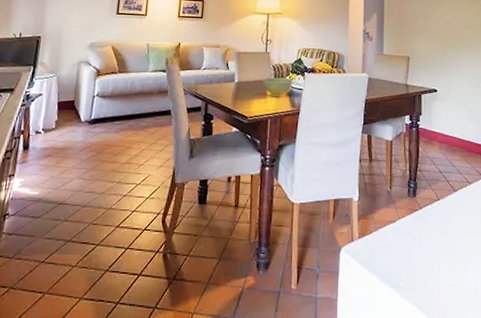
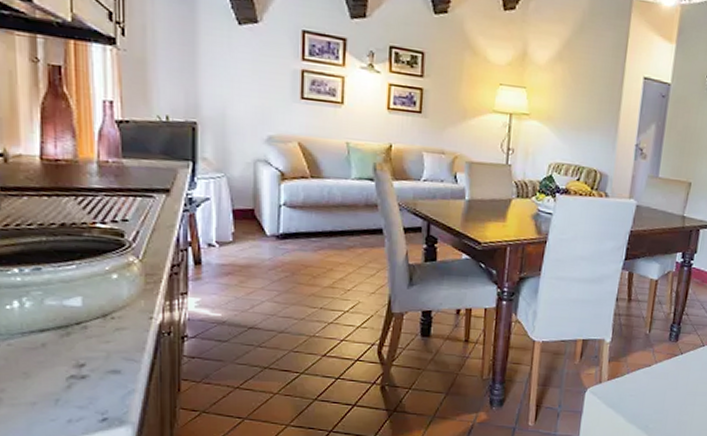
bowl: present [262,77,293,97] -> none [500,196,541,222]

